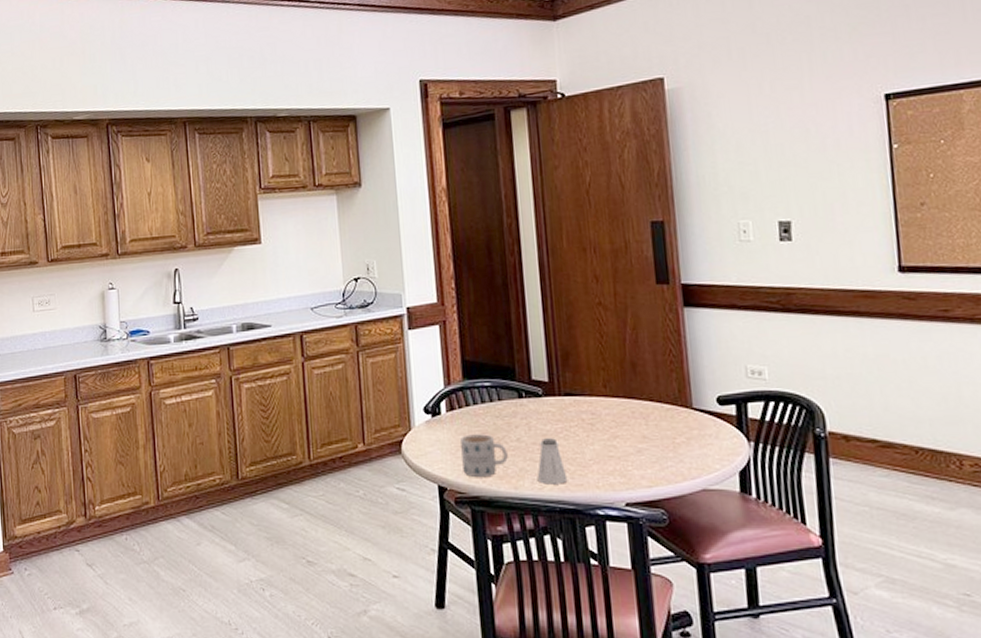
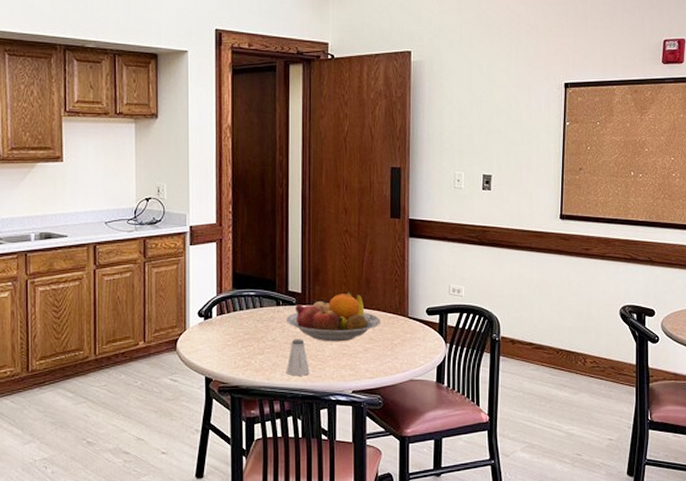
mug: present [460,434,508,477] -> none [227,335,264,370]
fruit bowl: none [531,379,657,442] -> present [286,292,381,342]

